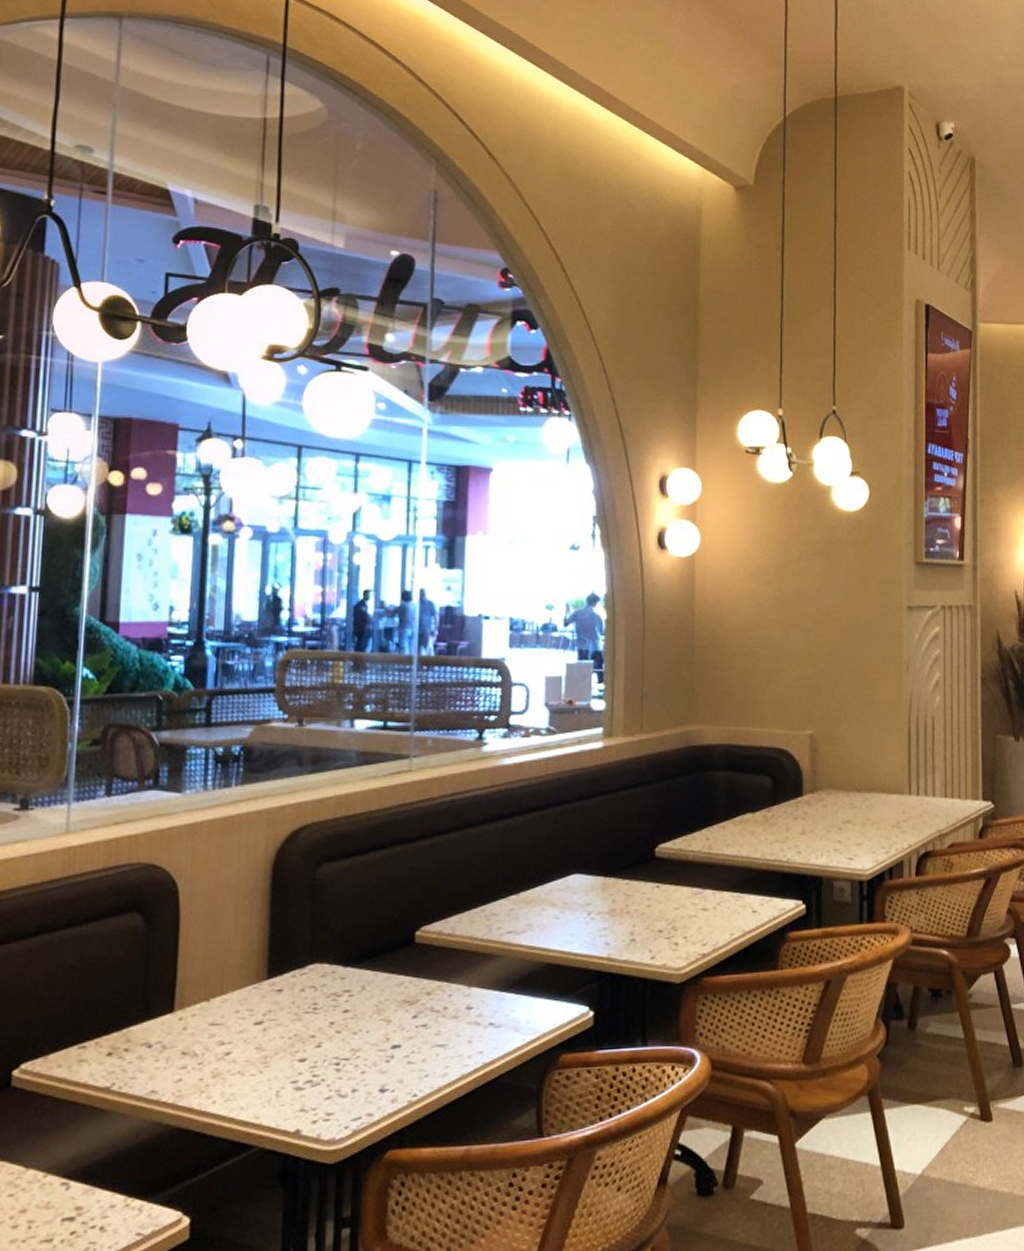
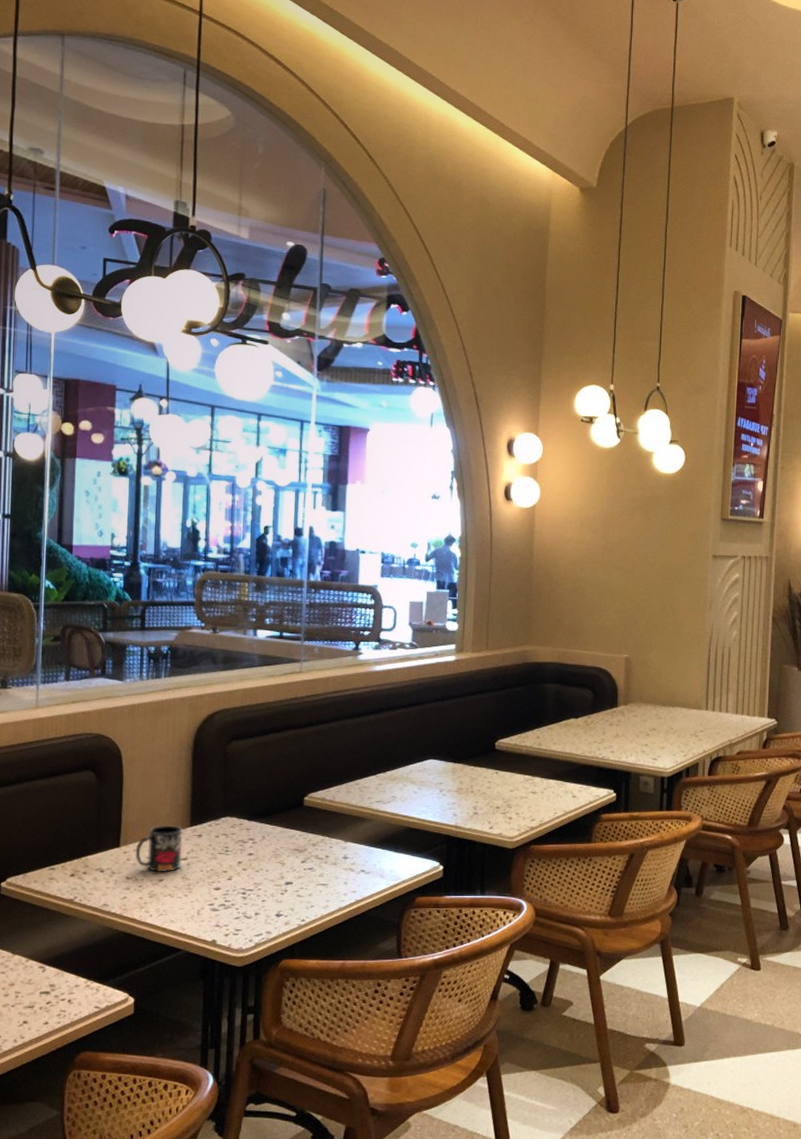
mug: none [193,978,258,1044] -> present [135,825,183,873]

